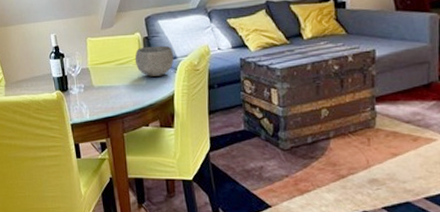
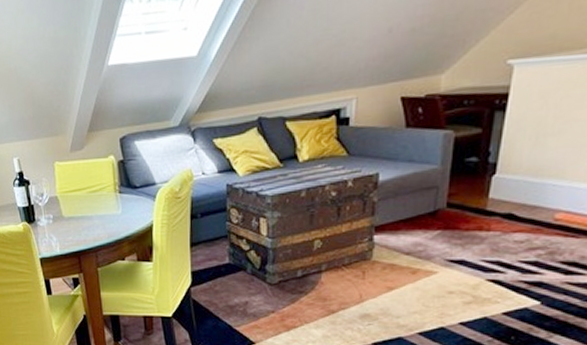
bowl: present [134,45,174,77] -> none [108,170,153,206]

